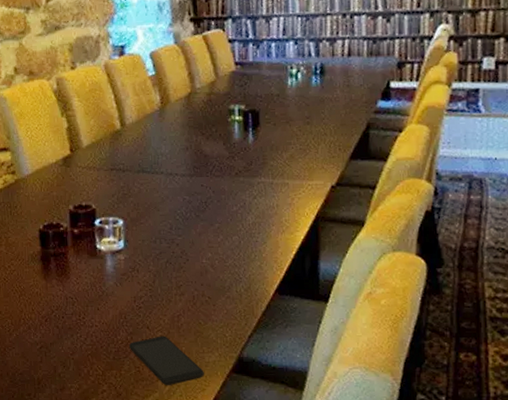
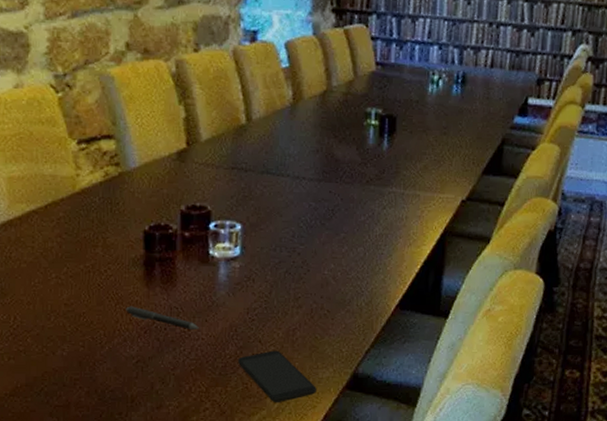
pen: none [28,297,92,318] -> present [126,306,199,331]

